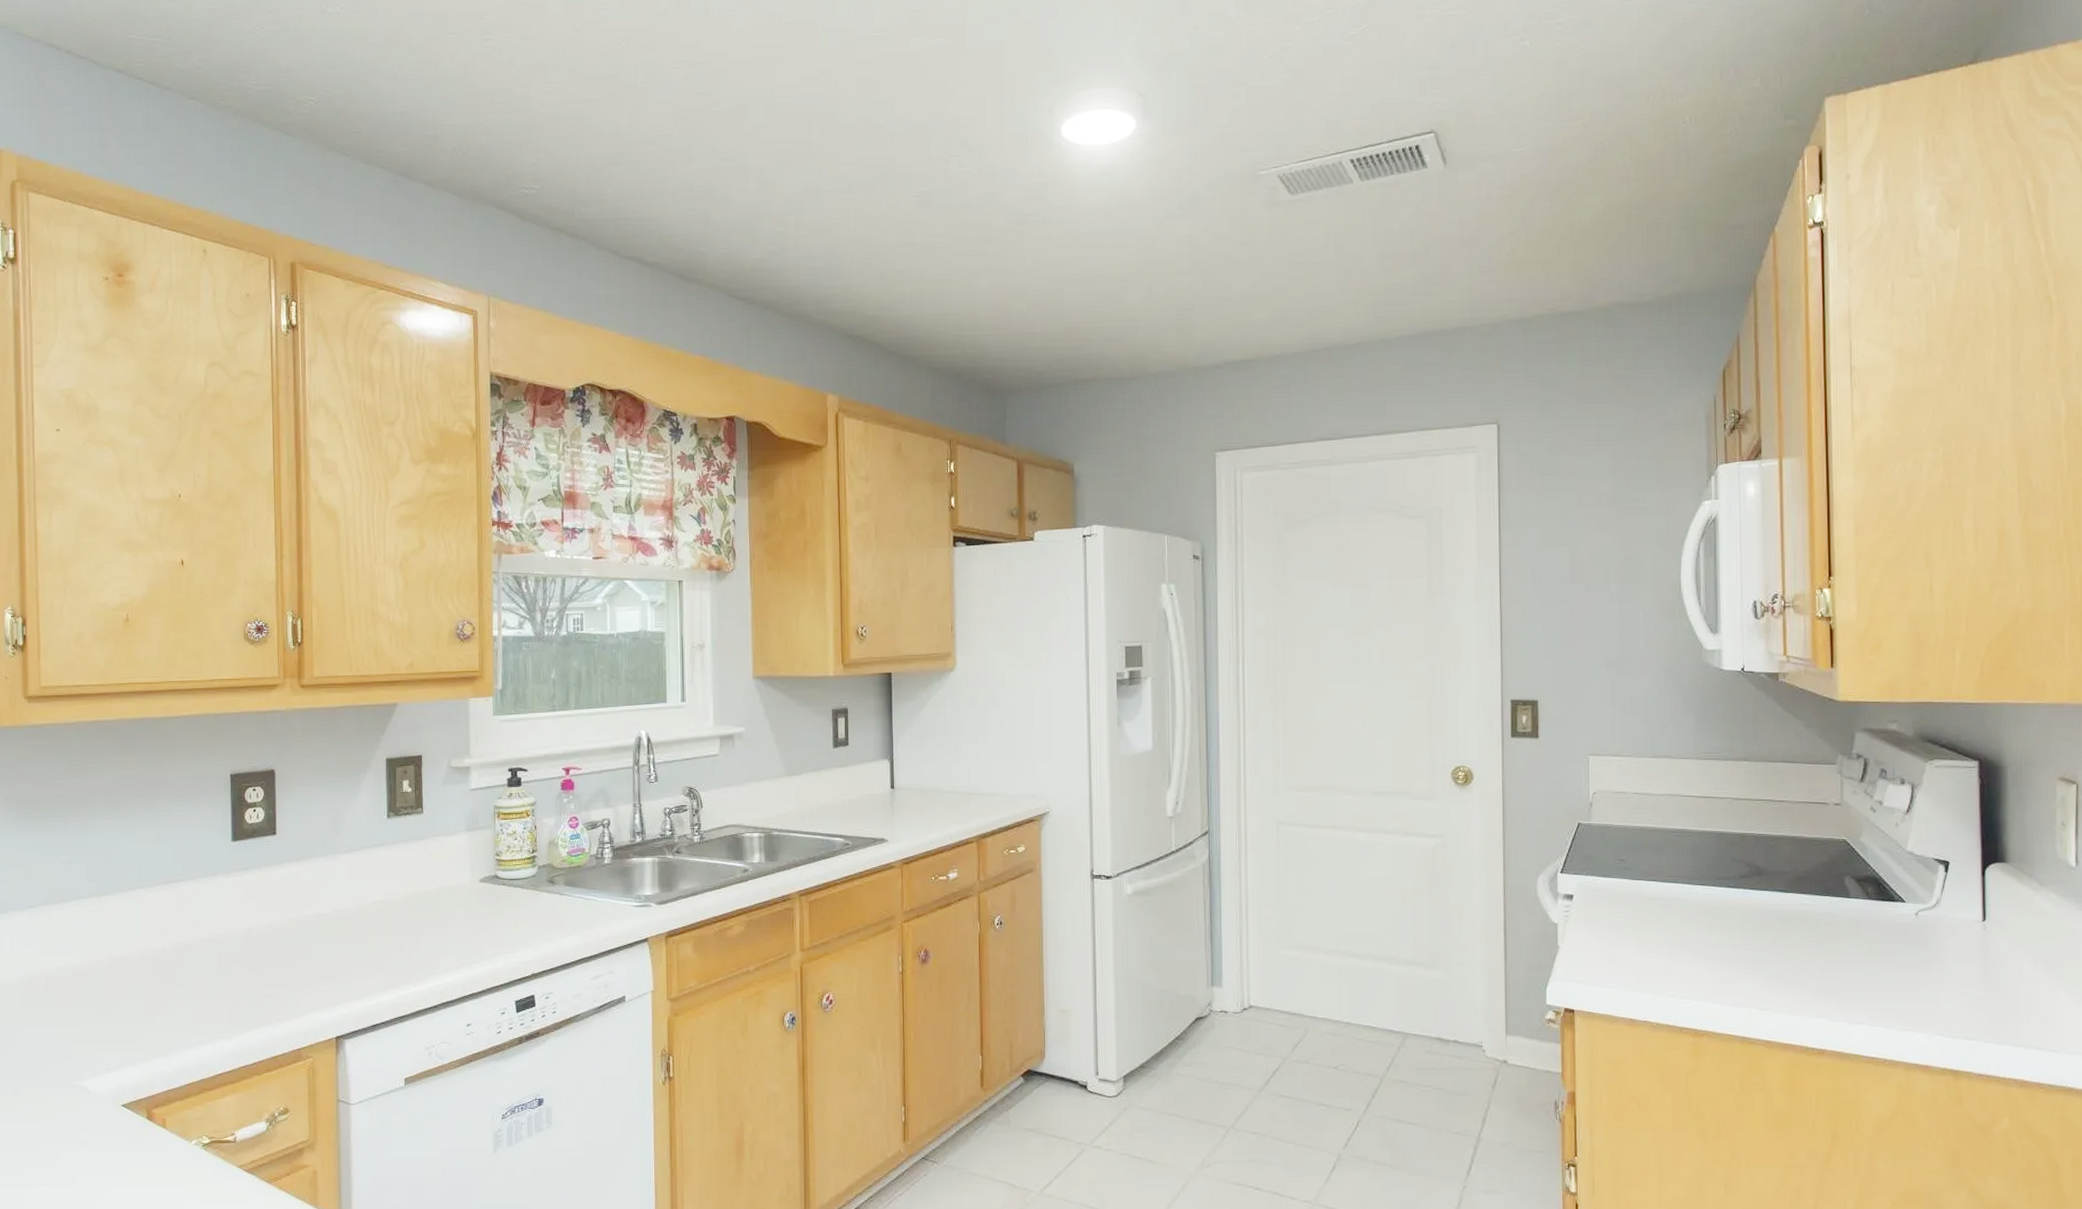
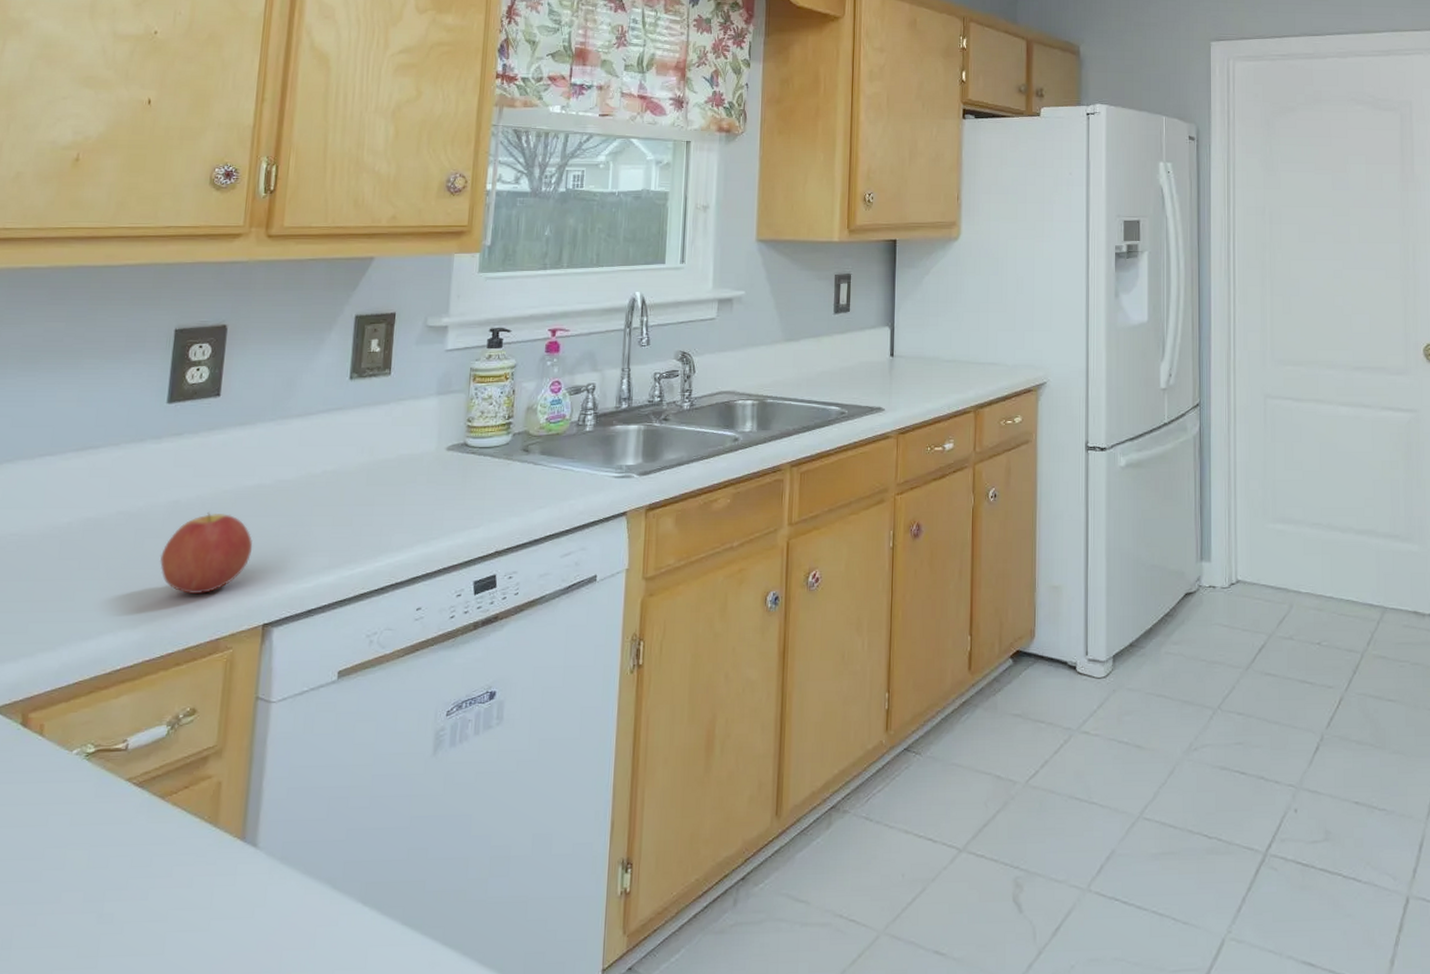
apple: none [242,938,320,1011] -> present [159,511,253,595]

